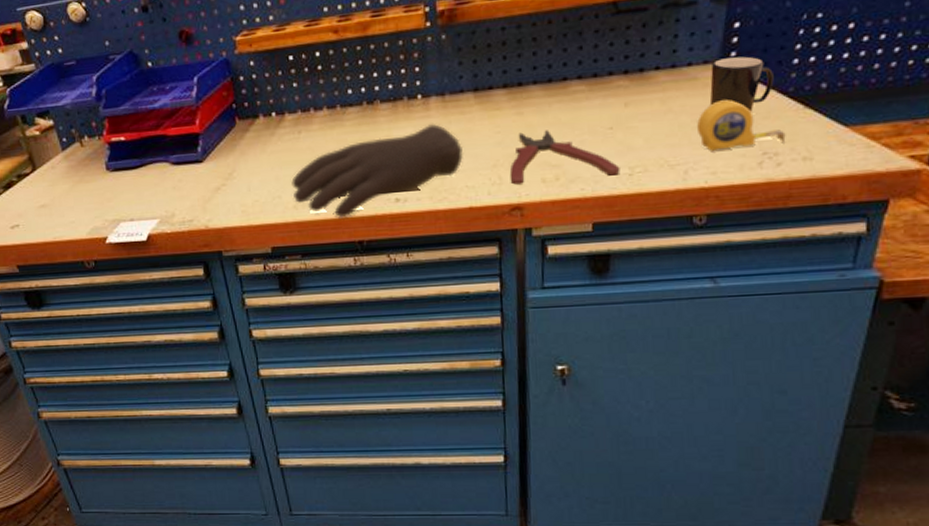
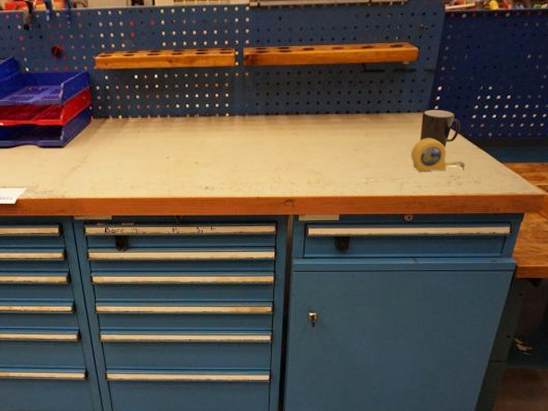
glove: present [291,123,463,218] -> none [130,135,255,198]
pliers: present [509,130,621,186] -> none [286,147,360,185]

